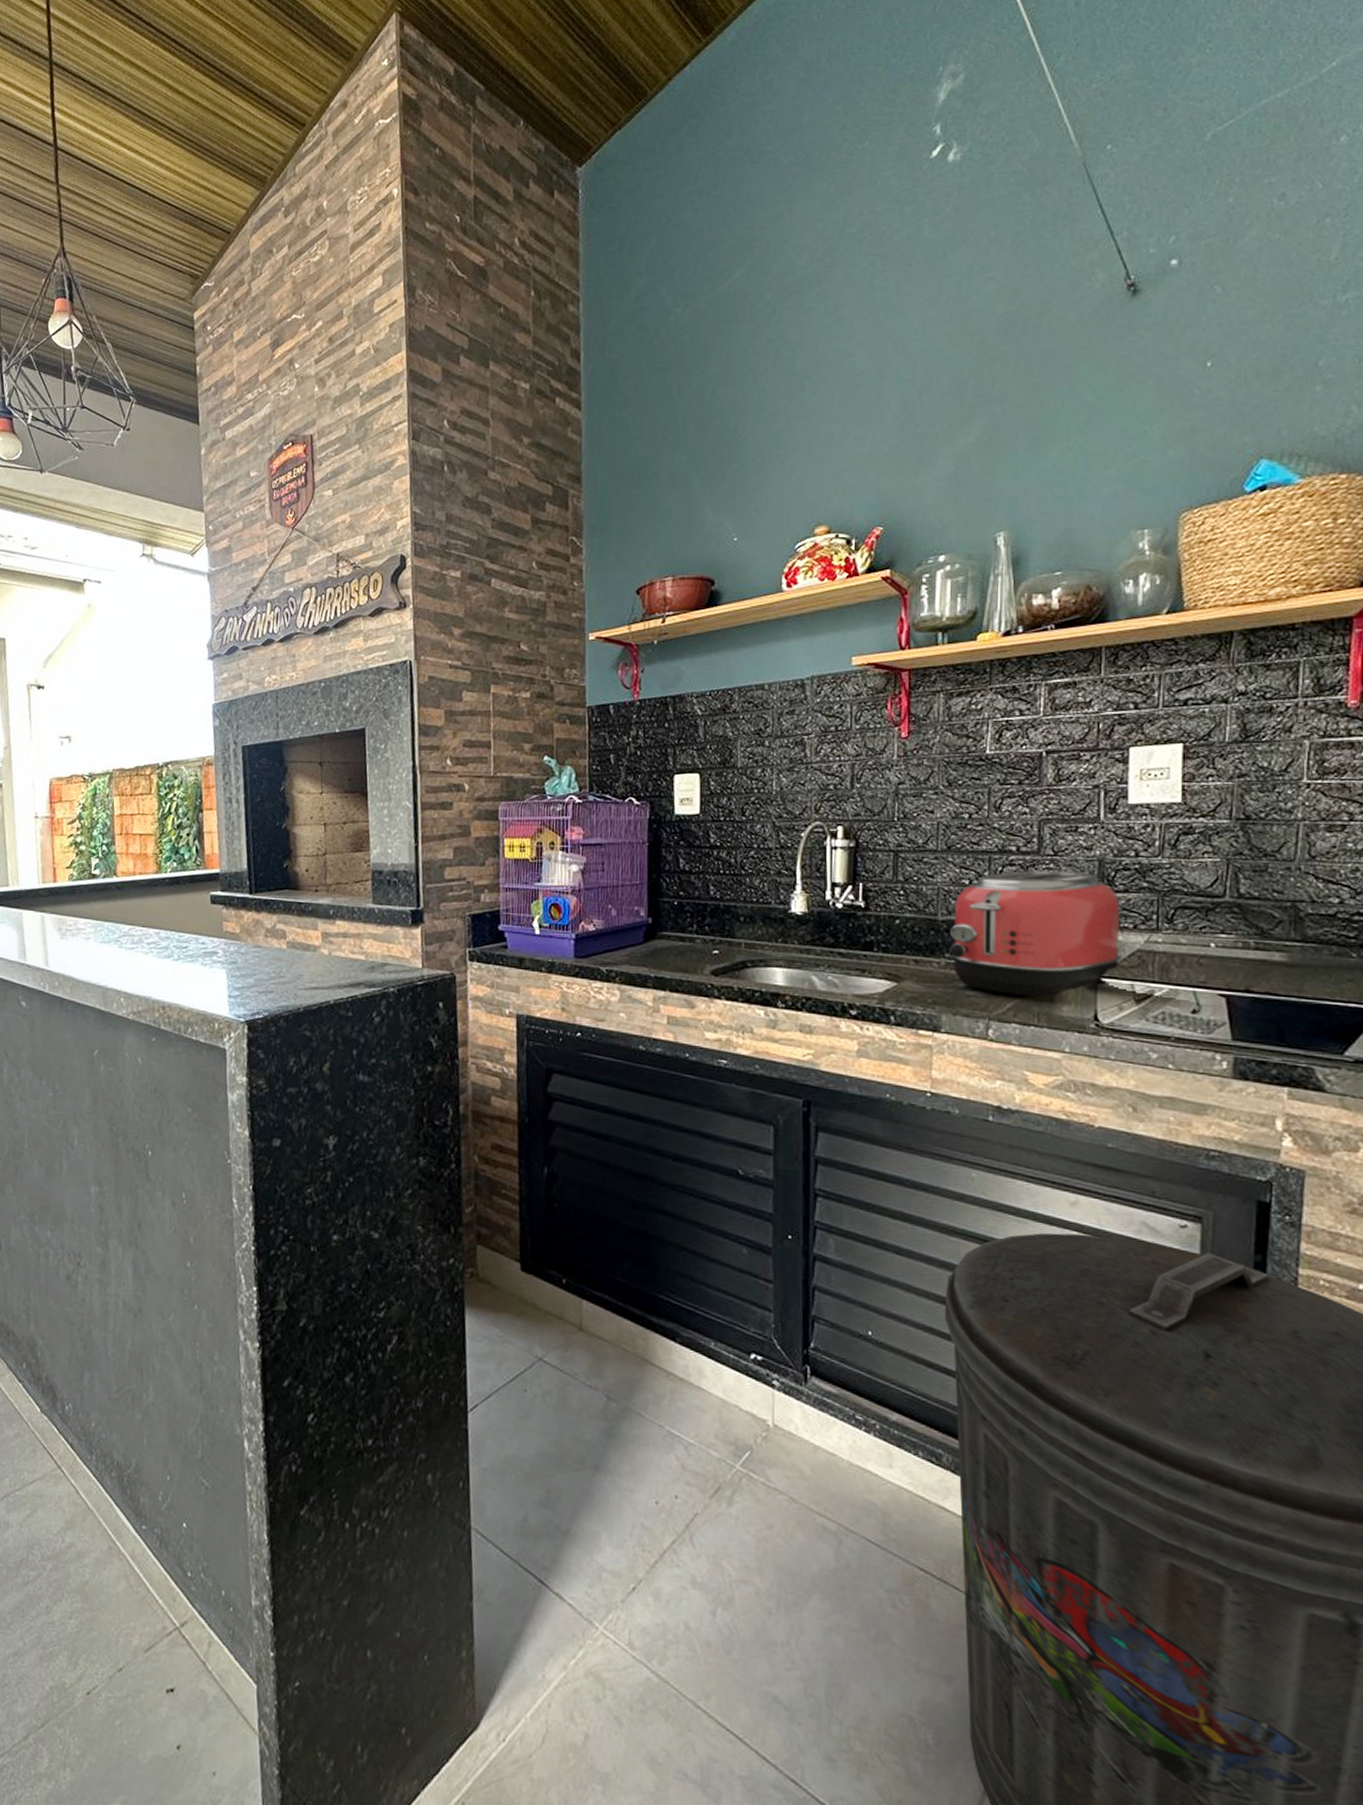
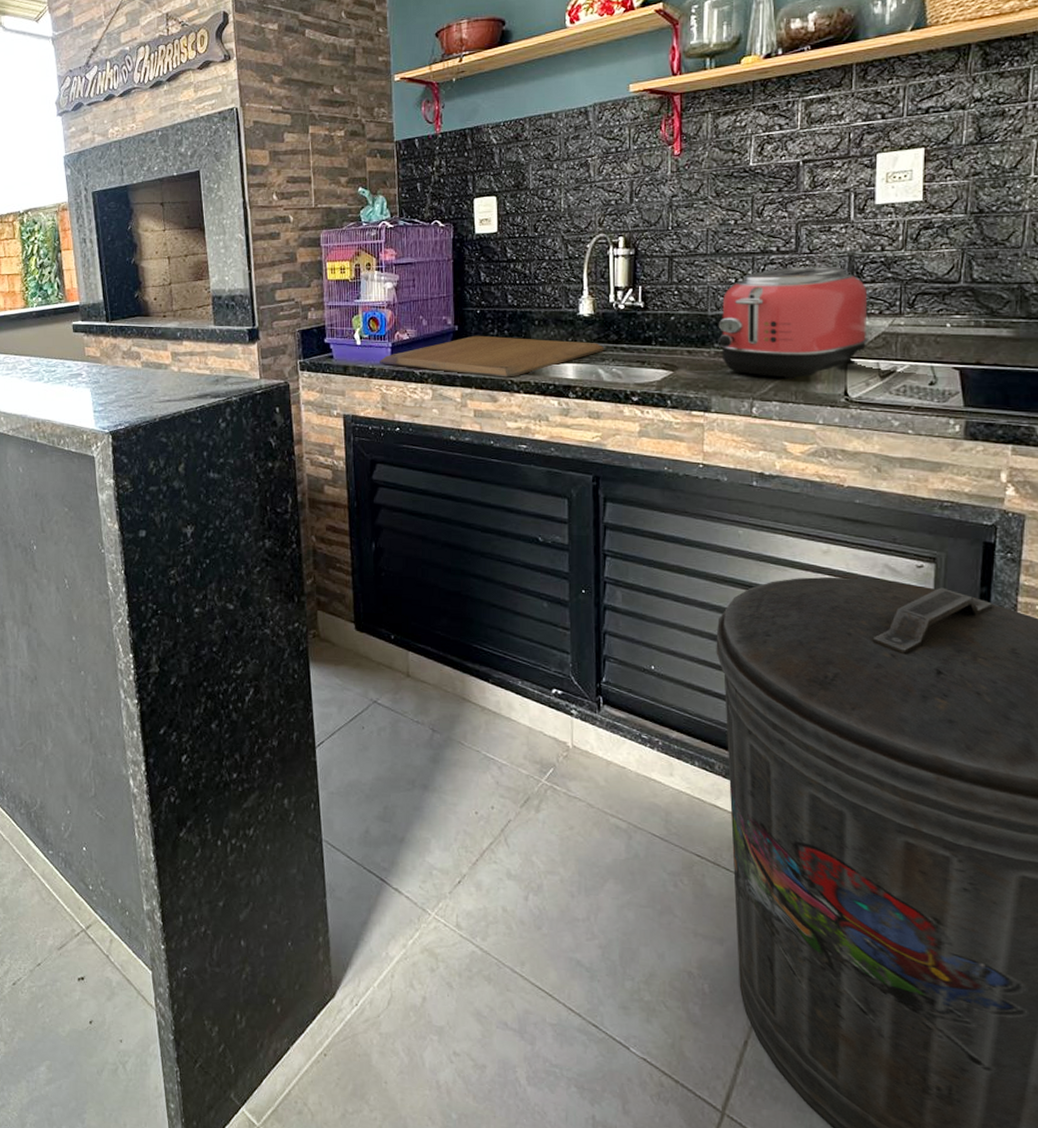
chopping board: none [561,930,820,982] -> present [380,335,605,379]

